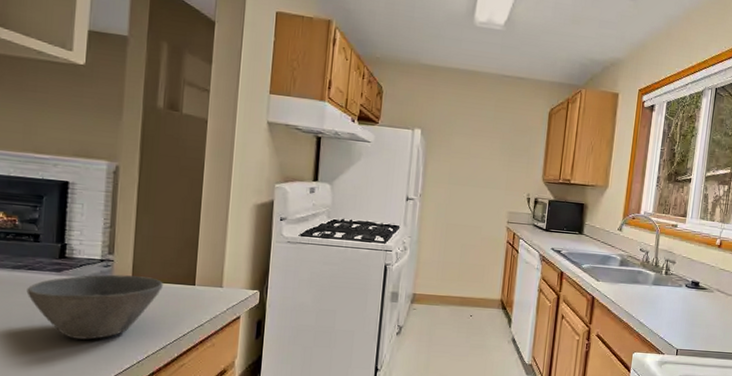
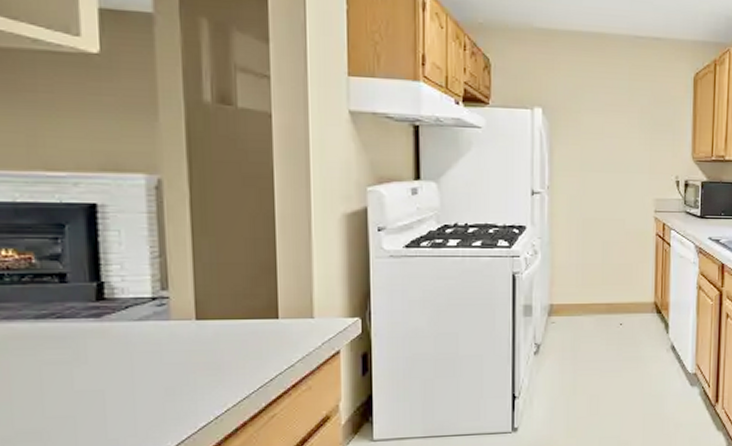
bowl: present [26,274,163,340] -> none [58,314,237,398]

